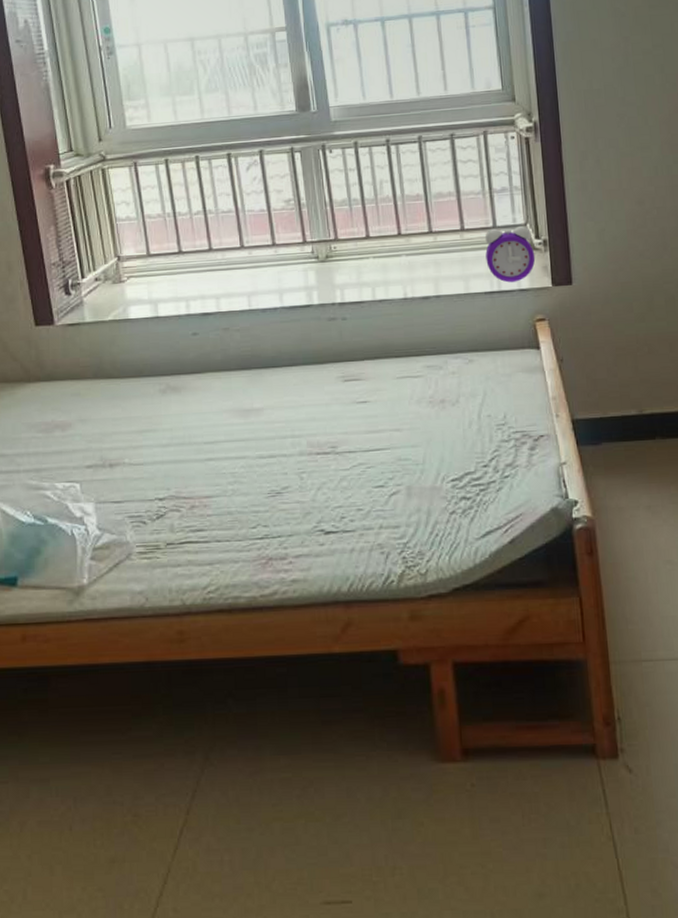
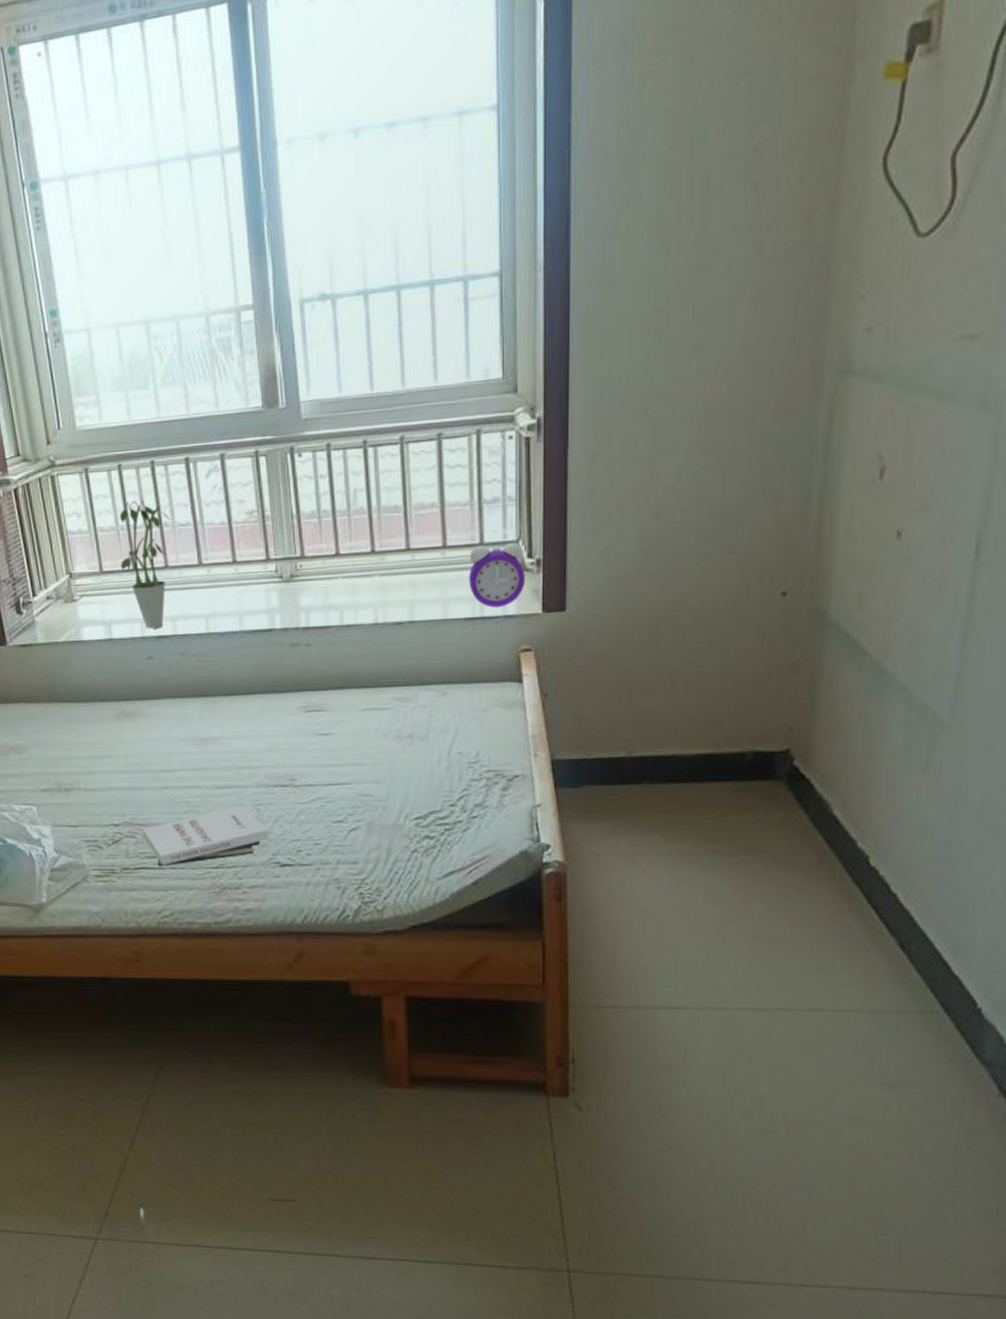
potted plant: none [167,190,214,307] -> present [120,500,171,629]
books: none [187,473,313,540] -> present [142,805,269,867]

